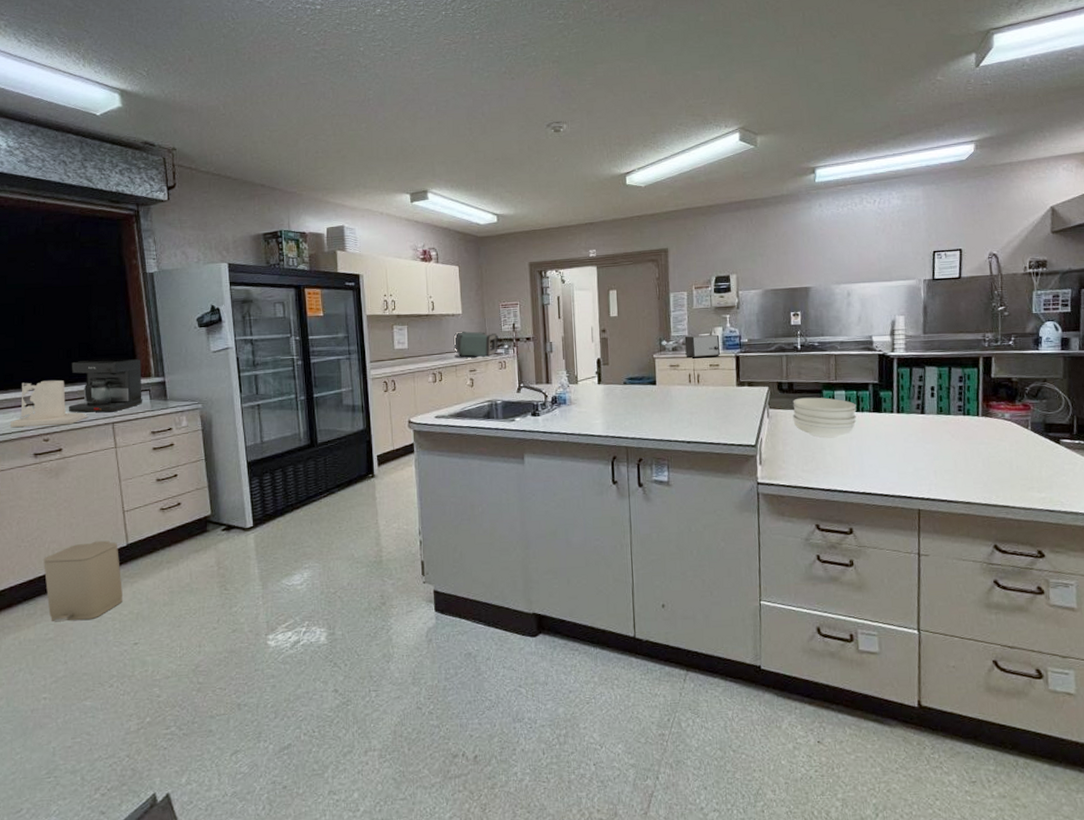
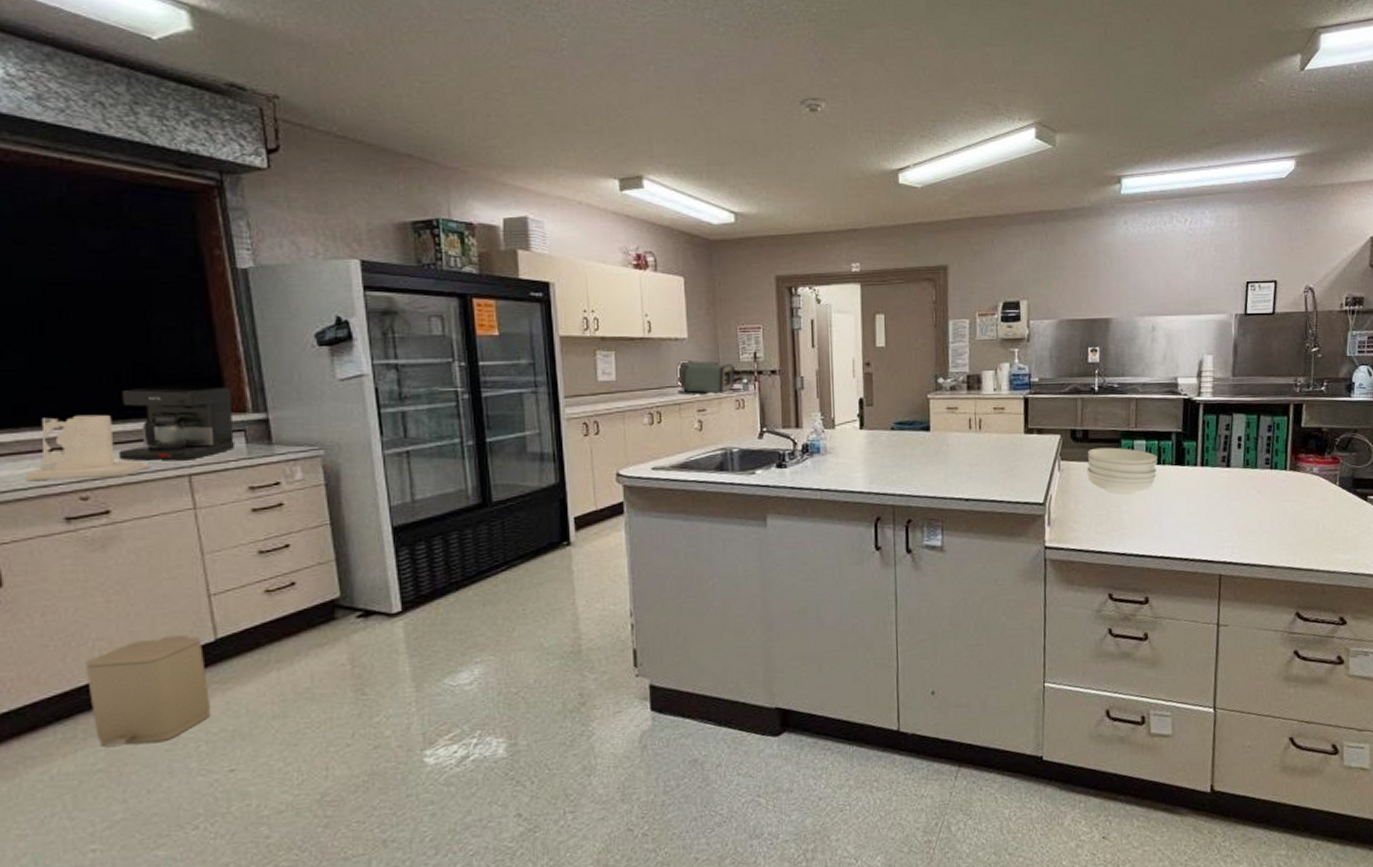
toaster: present [684,334,720,359] -> none [965,372,1007,400]

